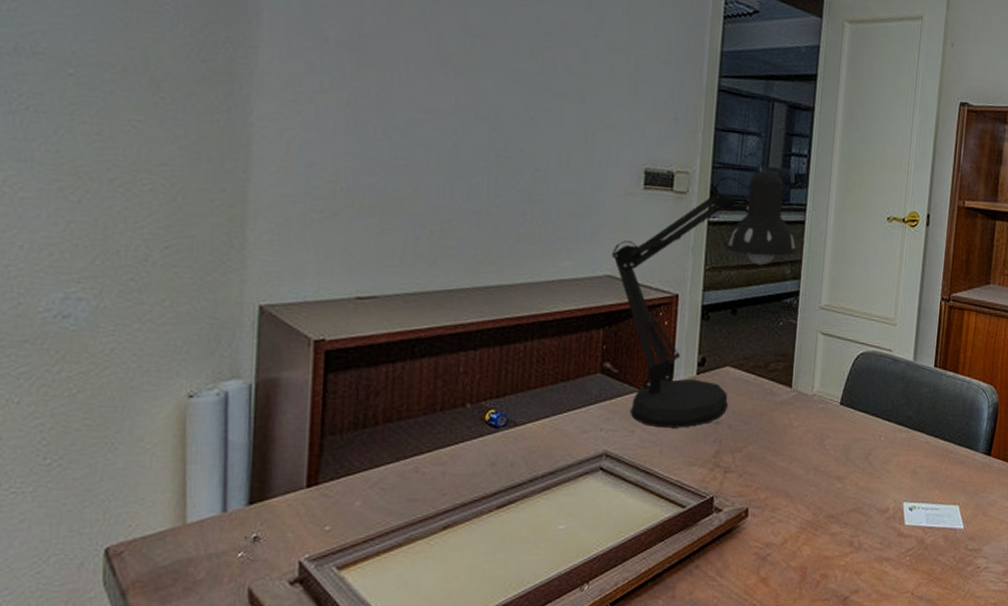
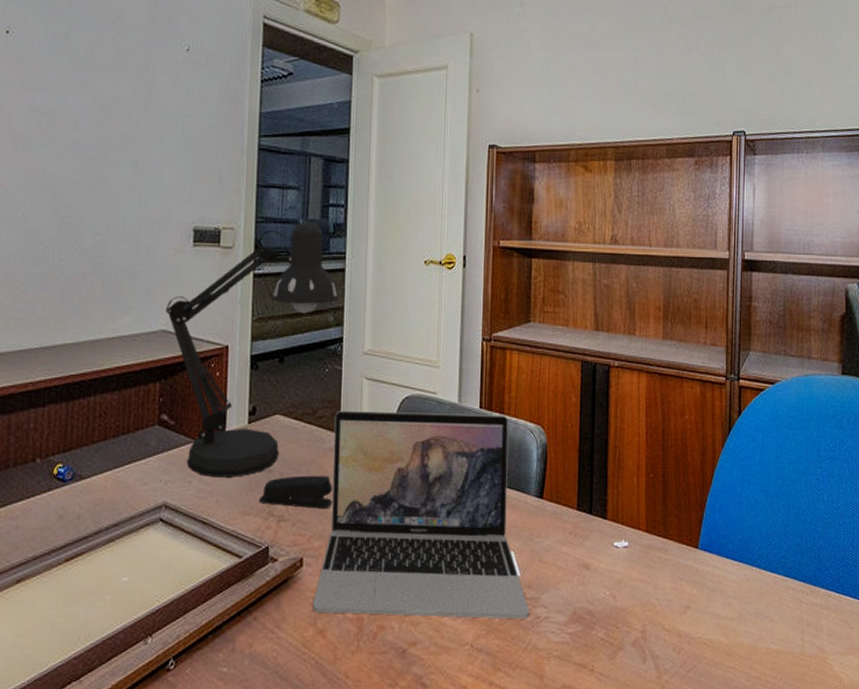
stapler: none [705,427,782,462] -> present [258,475,333,510]
laptop: none [755,364,971,569] -> present [312,410,530,619]

